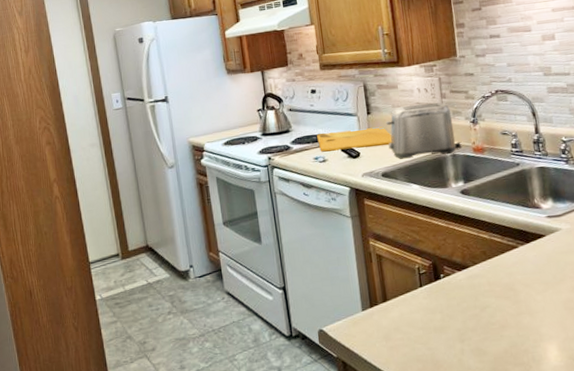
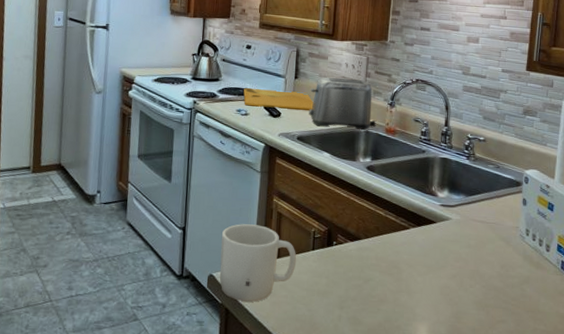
mug: none [323,271,406,352] -> present [219,224,297,302]

